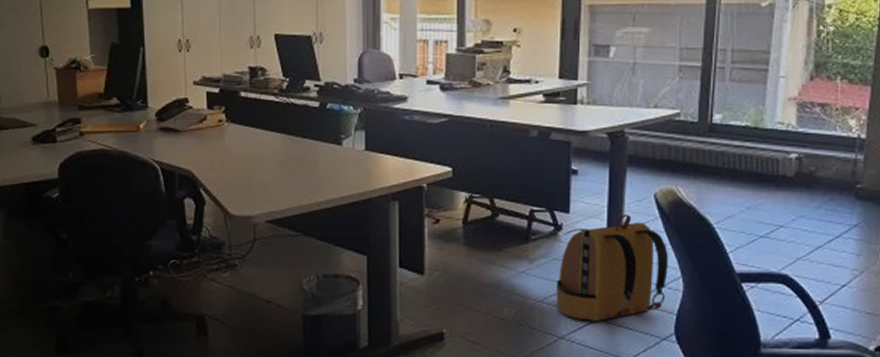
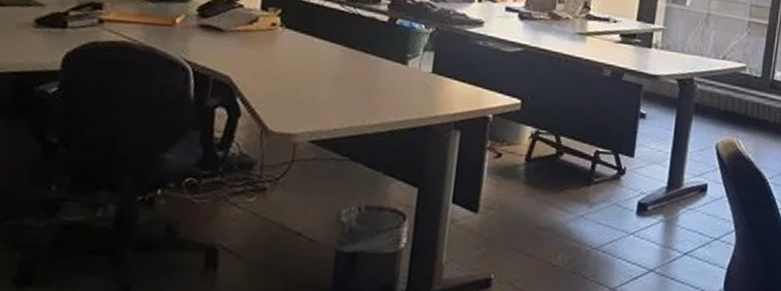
backpack: present [556,214,668,322] -> none [611,162,724,274]

